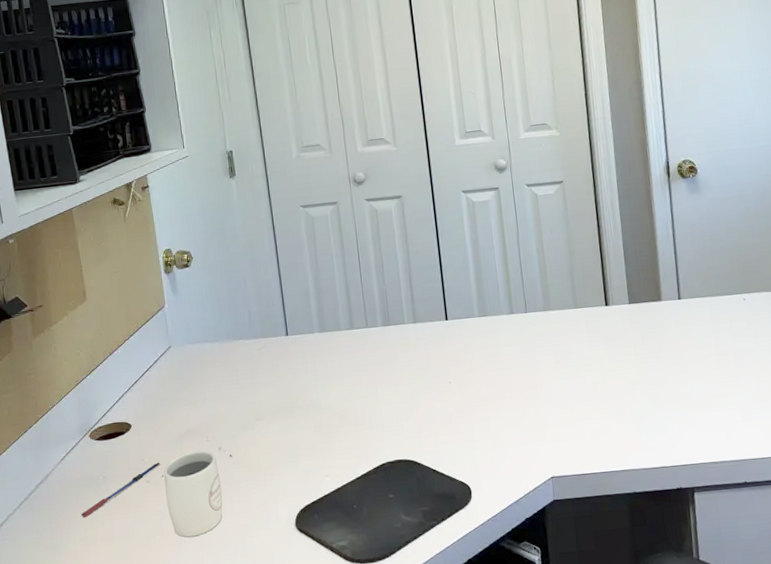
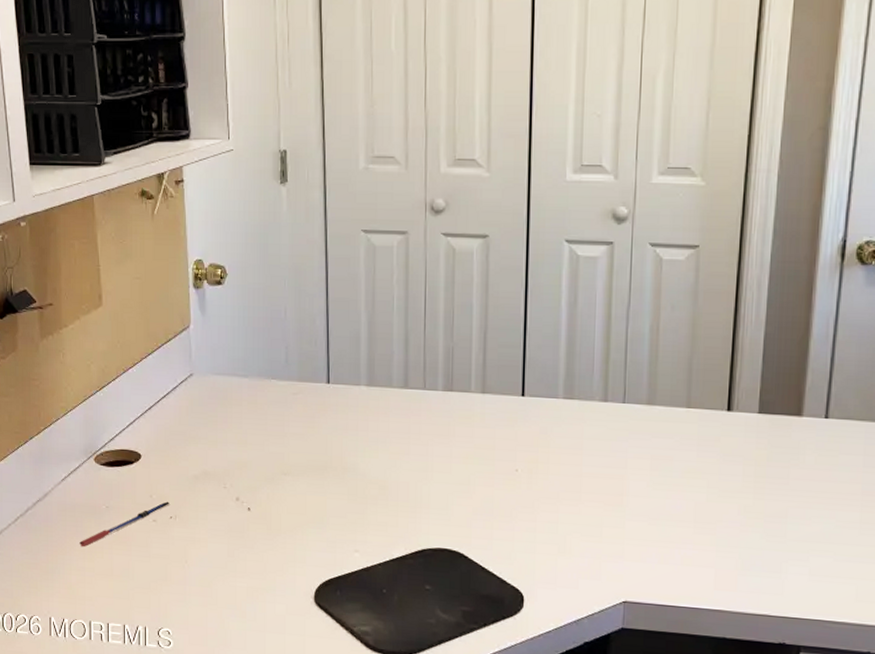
mug: present [164,450,223,538] -> none [173,496,236,590]

